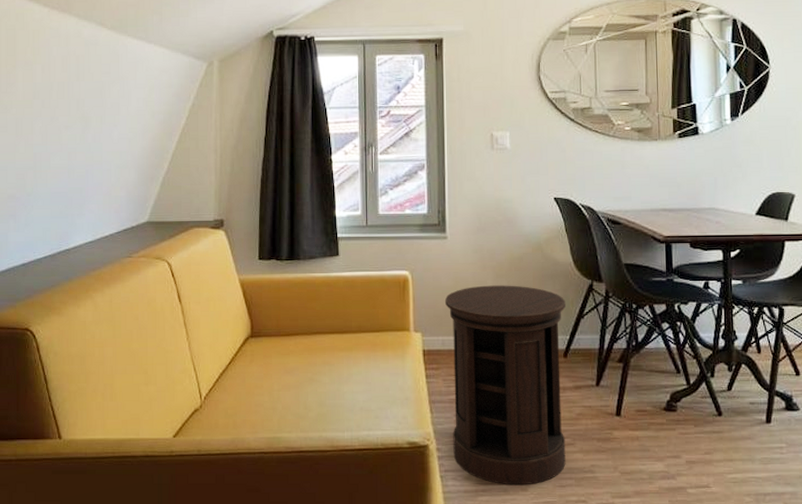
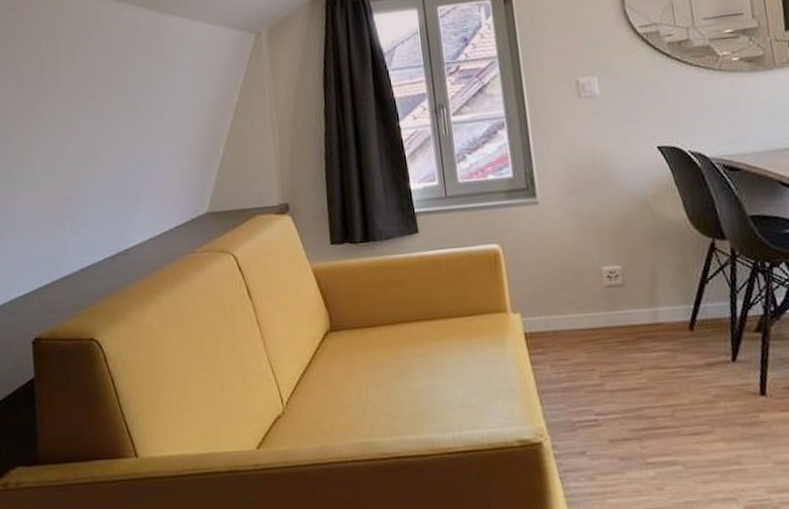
side table: present [444,285,566,485] -> none [543,250,707,485]

